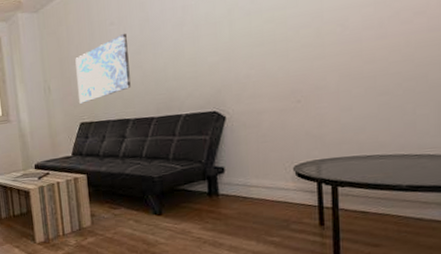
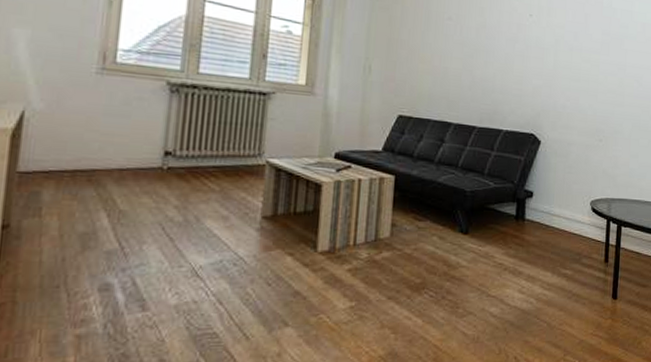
wall art: present [75,33,131,104] -> none [401,31,462,94]

